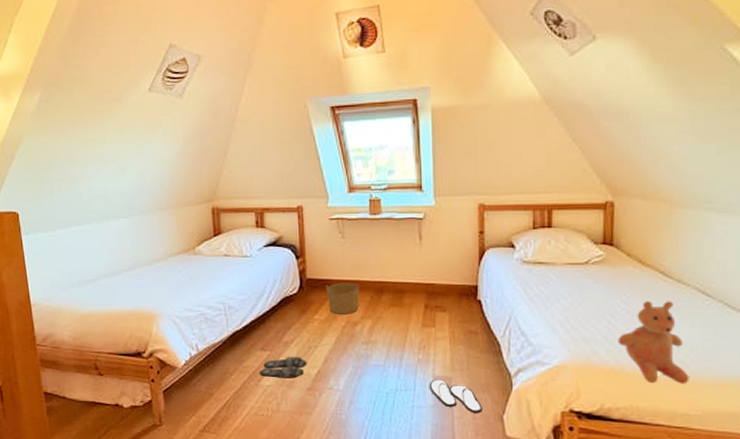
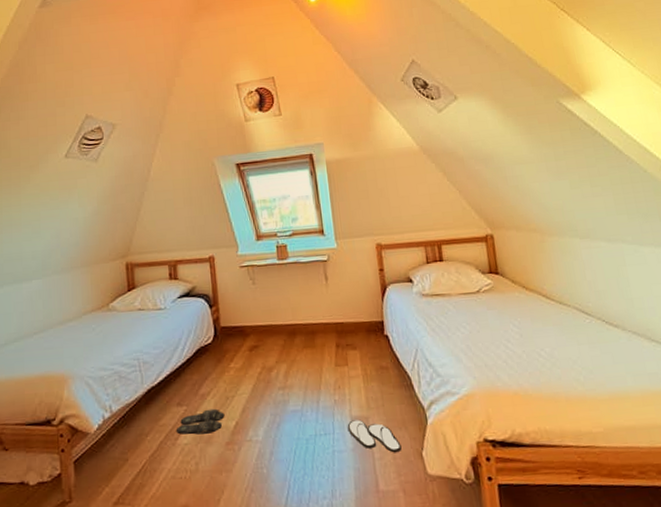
basket: present [326,283,360,314] -> none [240,328,273,361]
stuffed animal: present [617,301,689,384] -> none [516,322,587,405]

